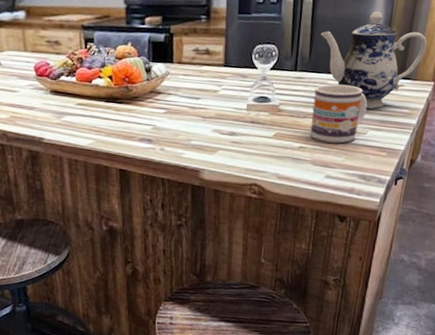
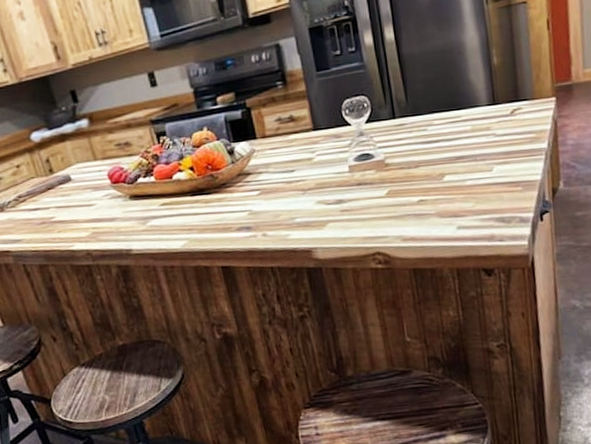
mug: present [310,84,367,144] -> none [421,121,486,190]
teapot: present [320,11,427,109] -> none [412,35,537,143]

